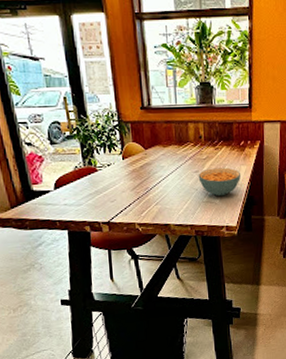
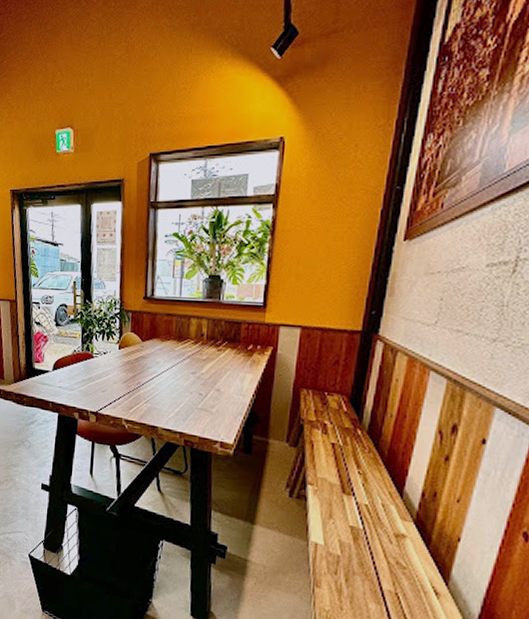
cereal bowl: present [198,167,241,197] -> none [195,371,246,406]

